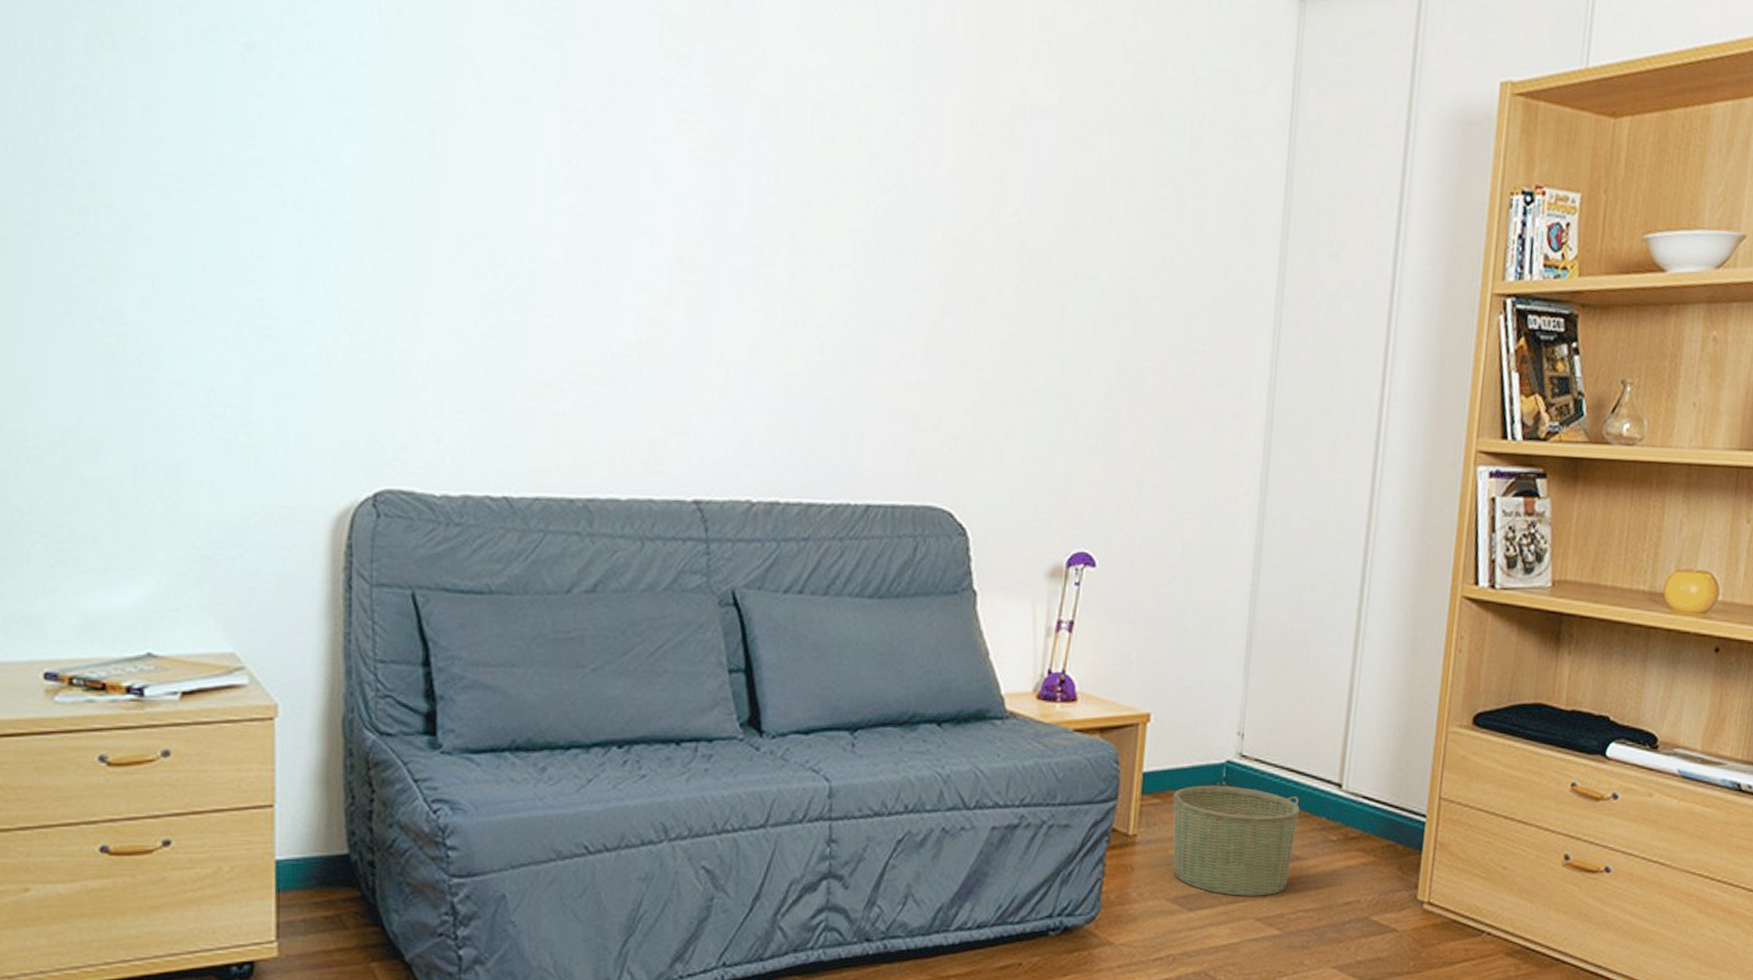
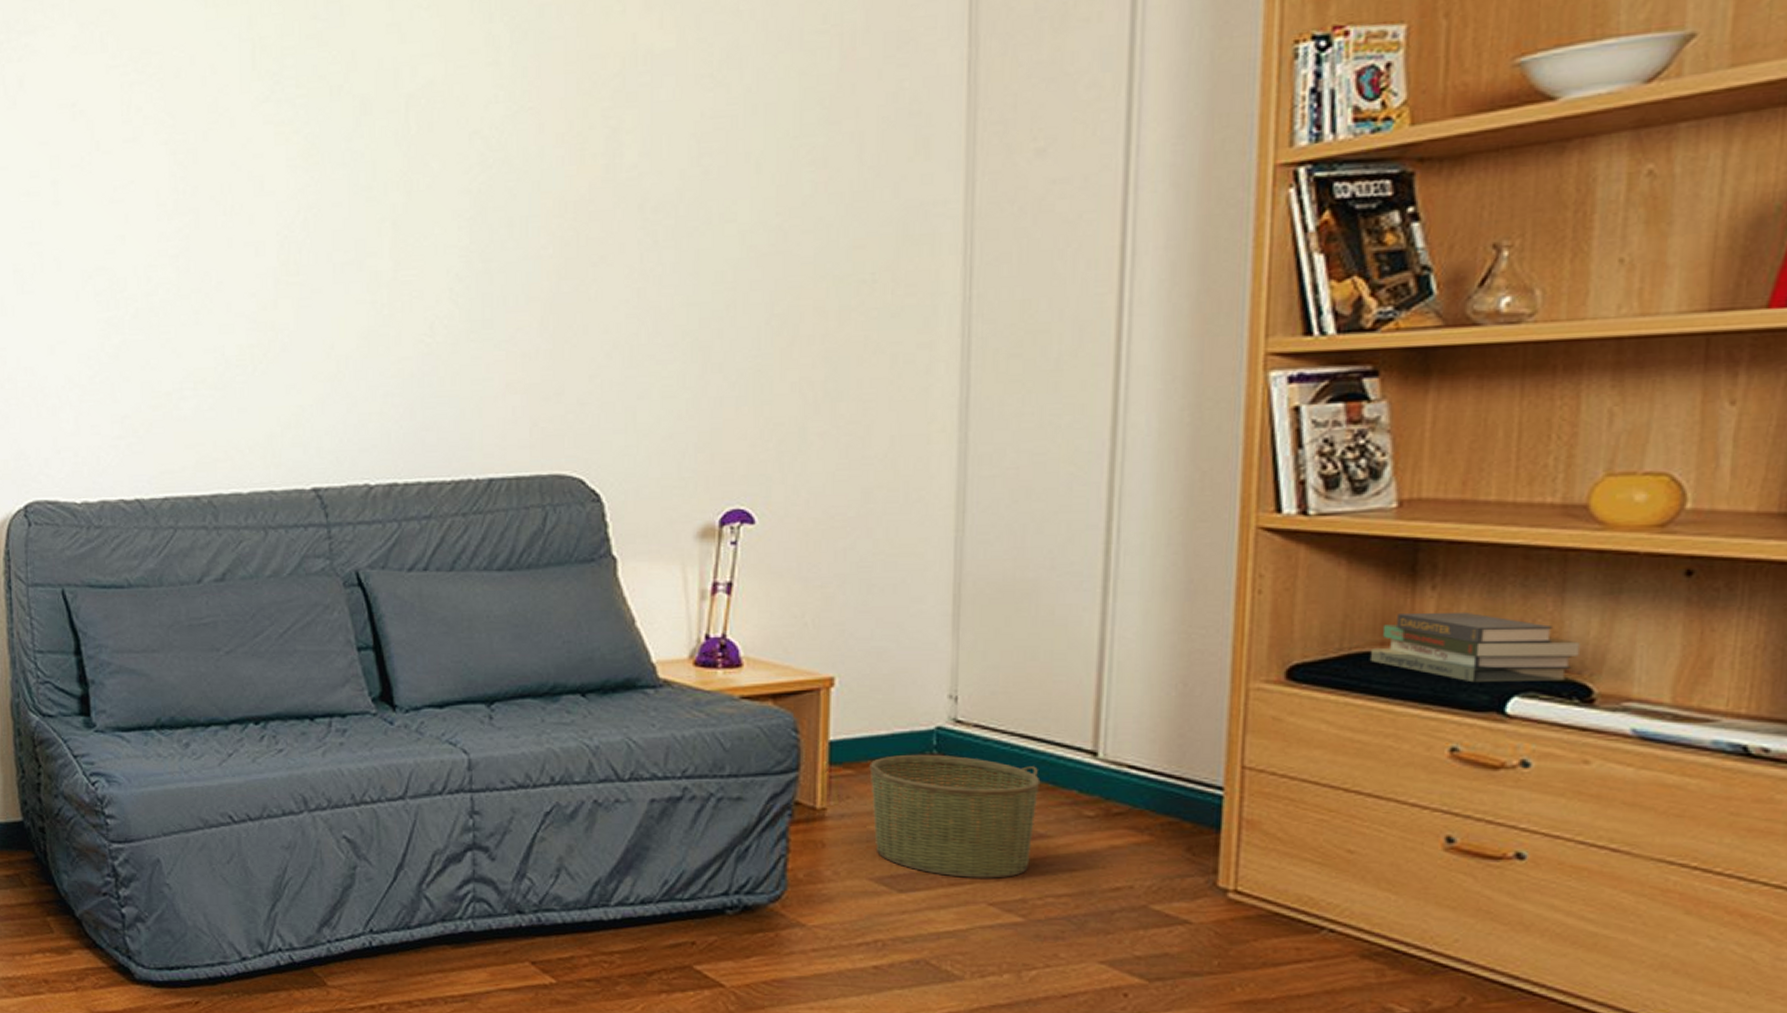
books: none [1526,673,1653,732] -> present [1369,611,1580,683]

